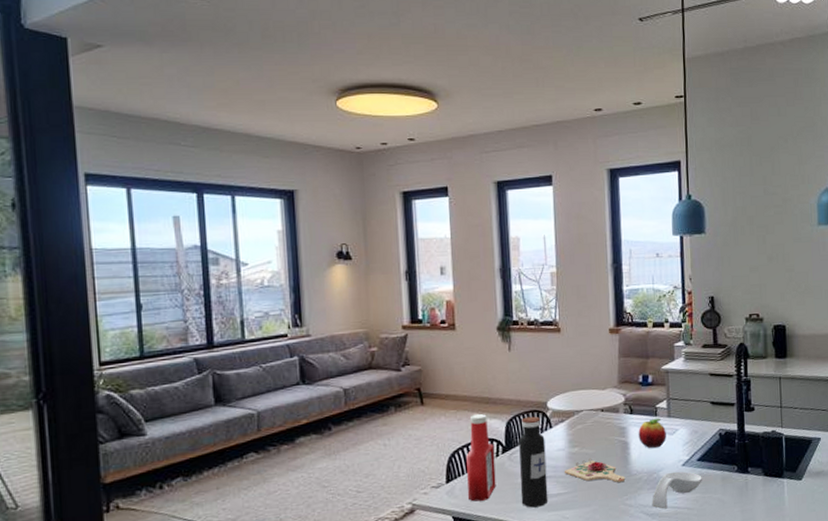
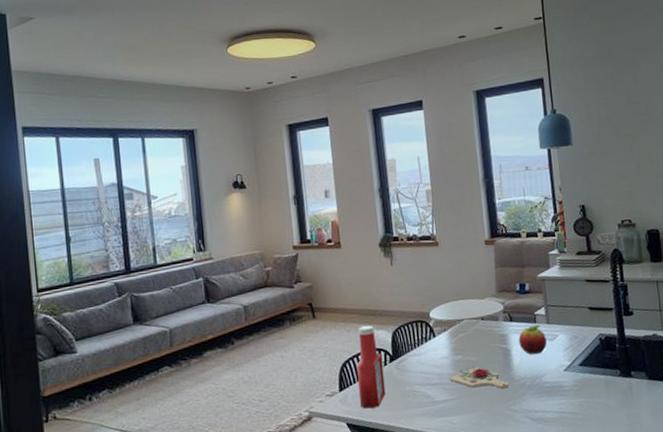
water bottle: present [519,416,549,508] -> none [405,326,436,414]
spoon rest: present [652,471,702,510] -> none [536,376,585,414]

